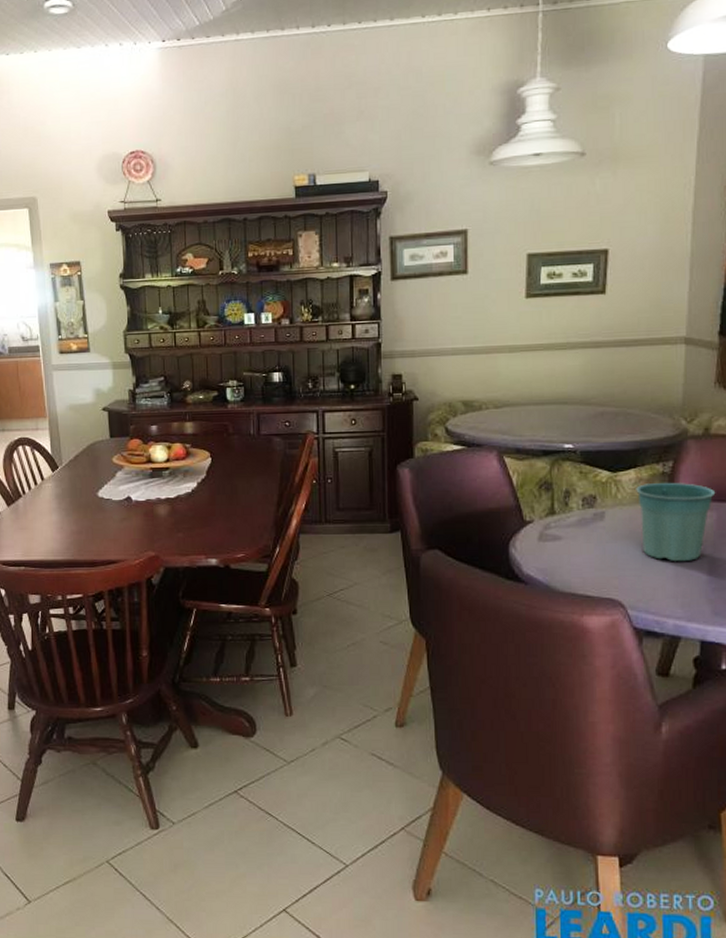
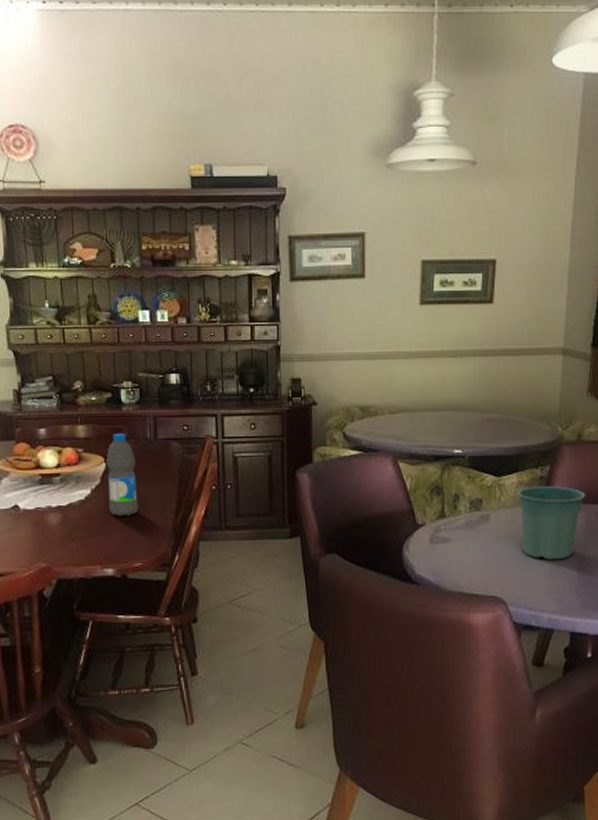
water bottle: none [211,429,242,508] -> present [106,432,139,516]

